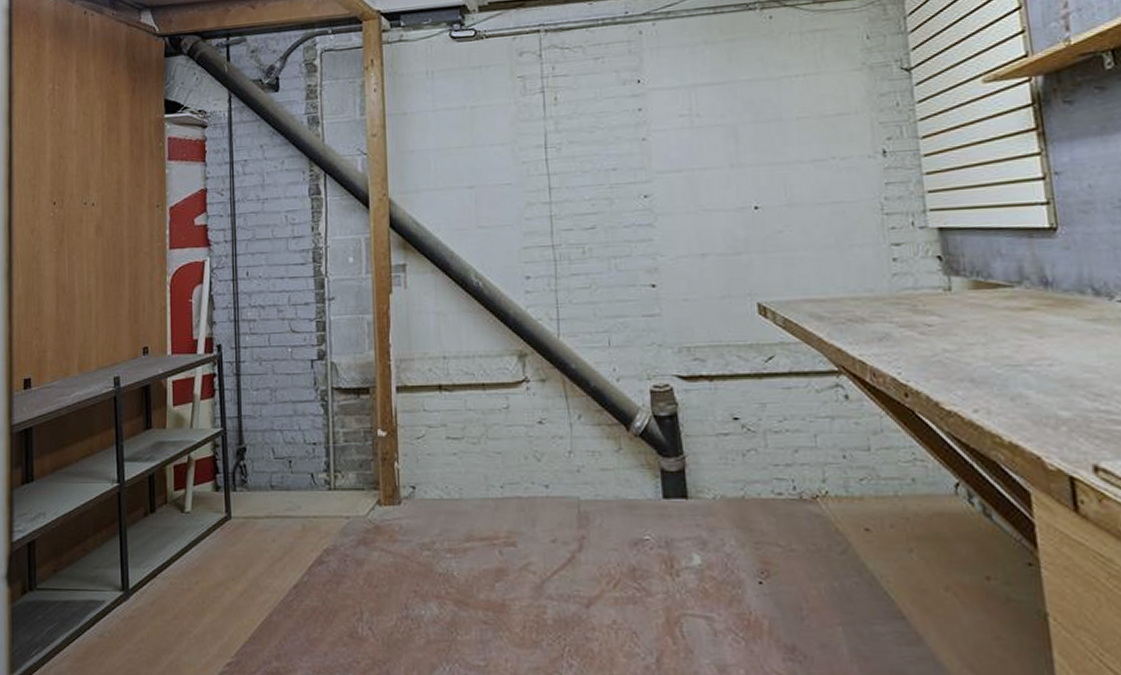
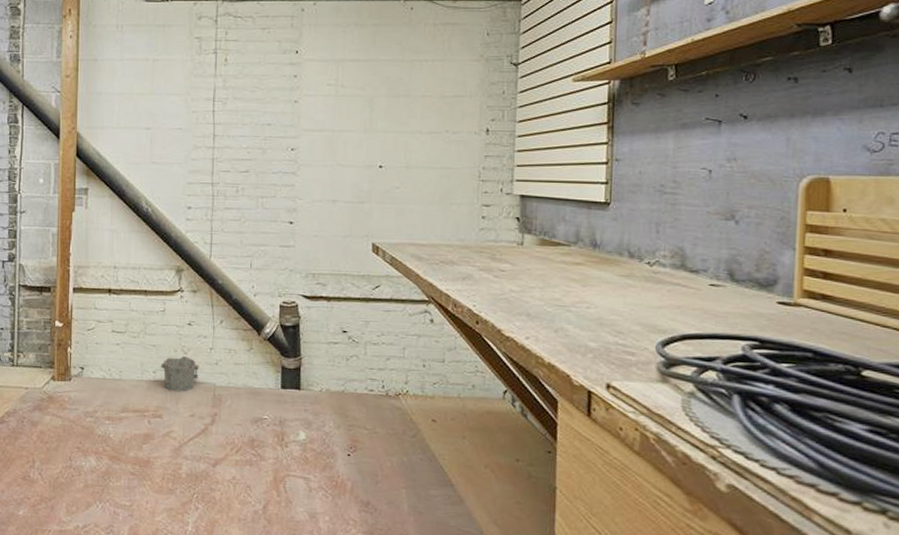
bucket: none [508,464,558,511] -> present [160,356,199,392]

